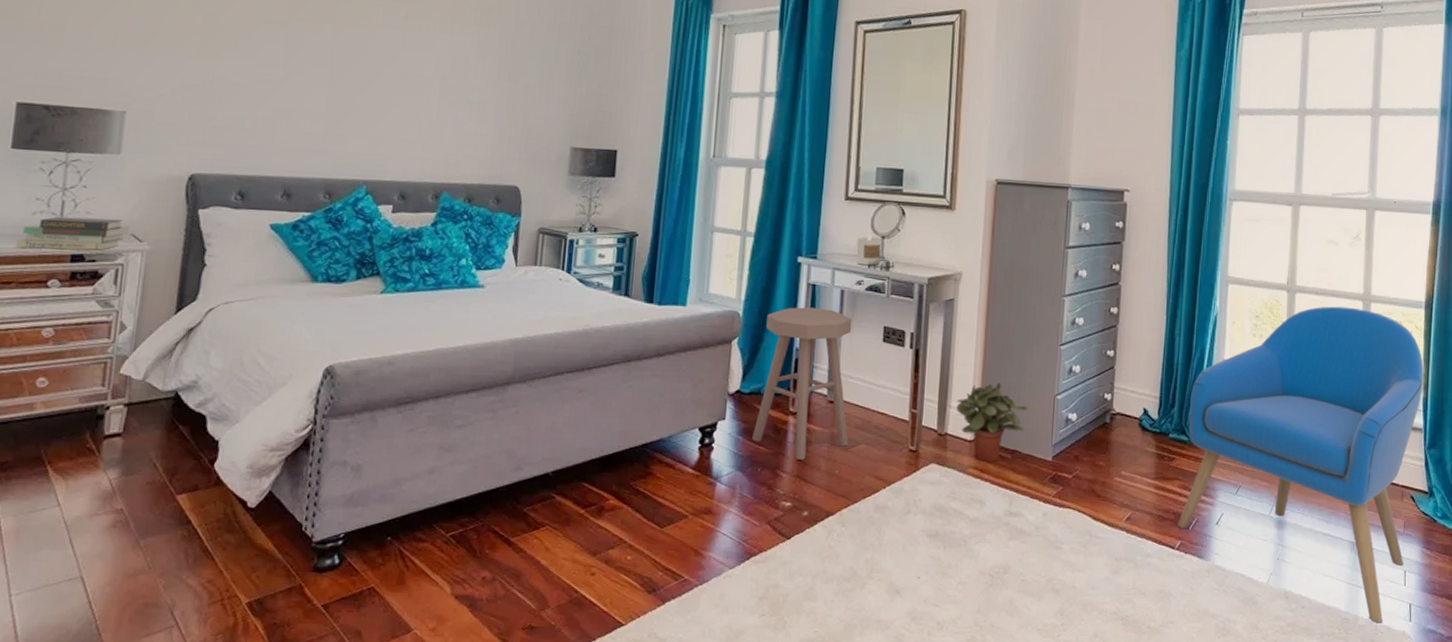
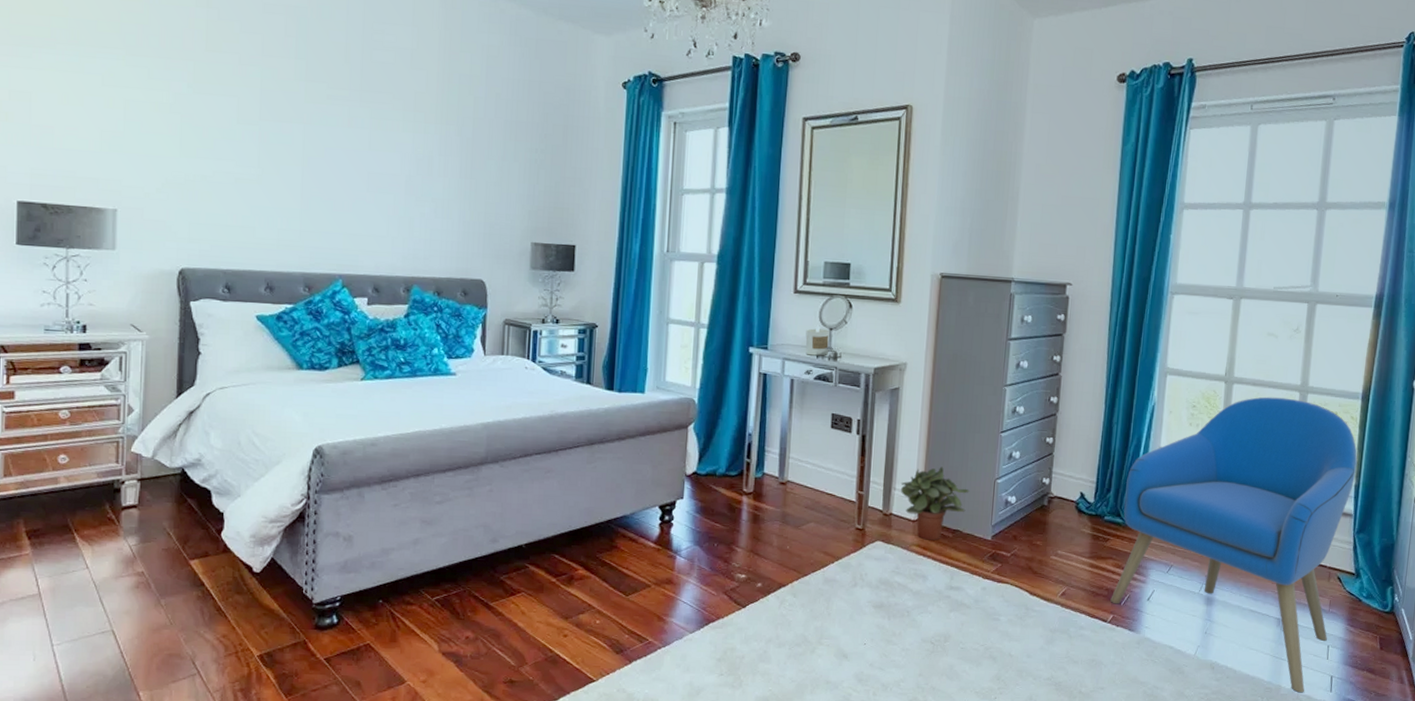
books: present [15,216,129,250] -> none [28,308,128,340]
stool: present [752,307,853,460] -> none [709,394,802,536]

